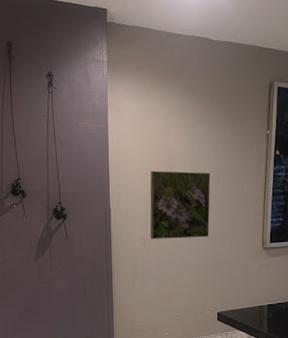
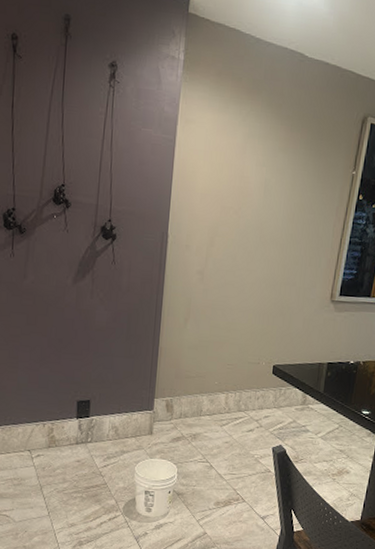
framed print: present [150,170,211,239] -> none [209,197,286,282]

